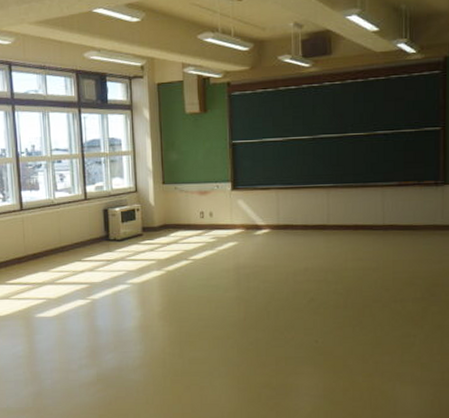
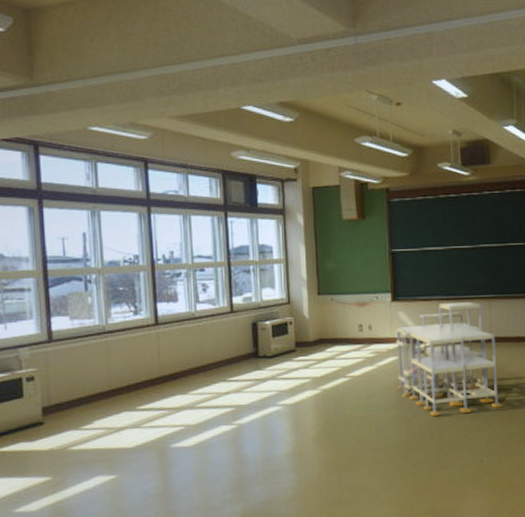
school desk: none [235,190,338,298] -> present [396,301,502,416]

